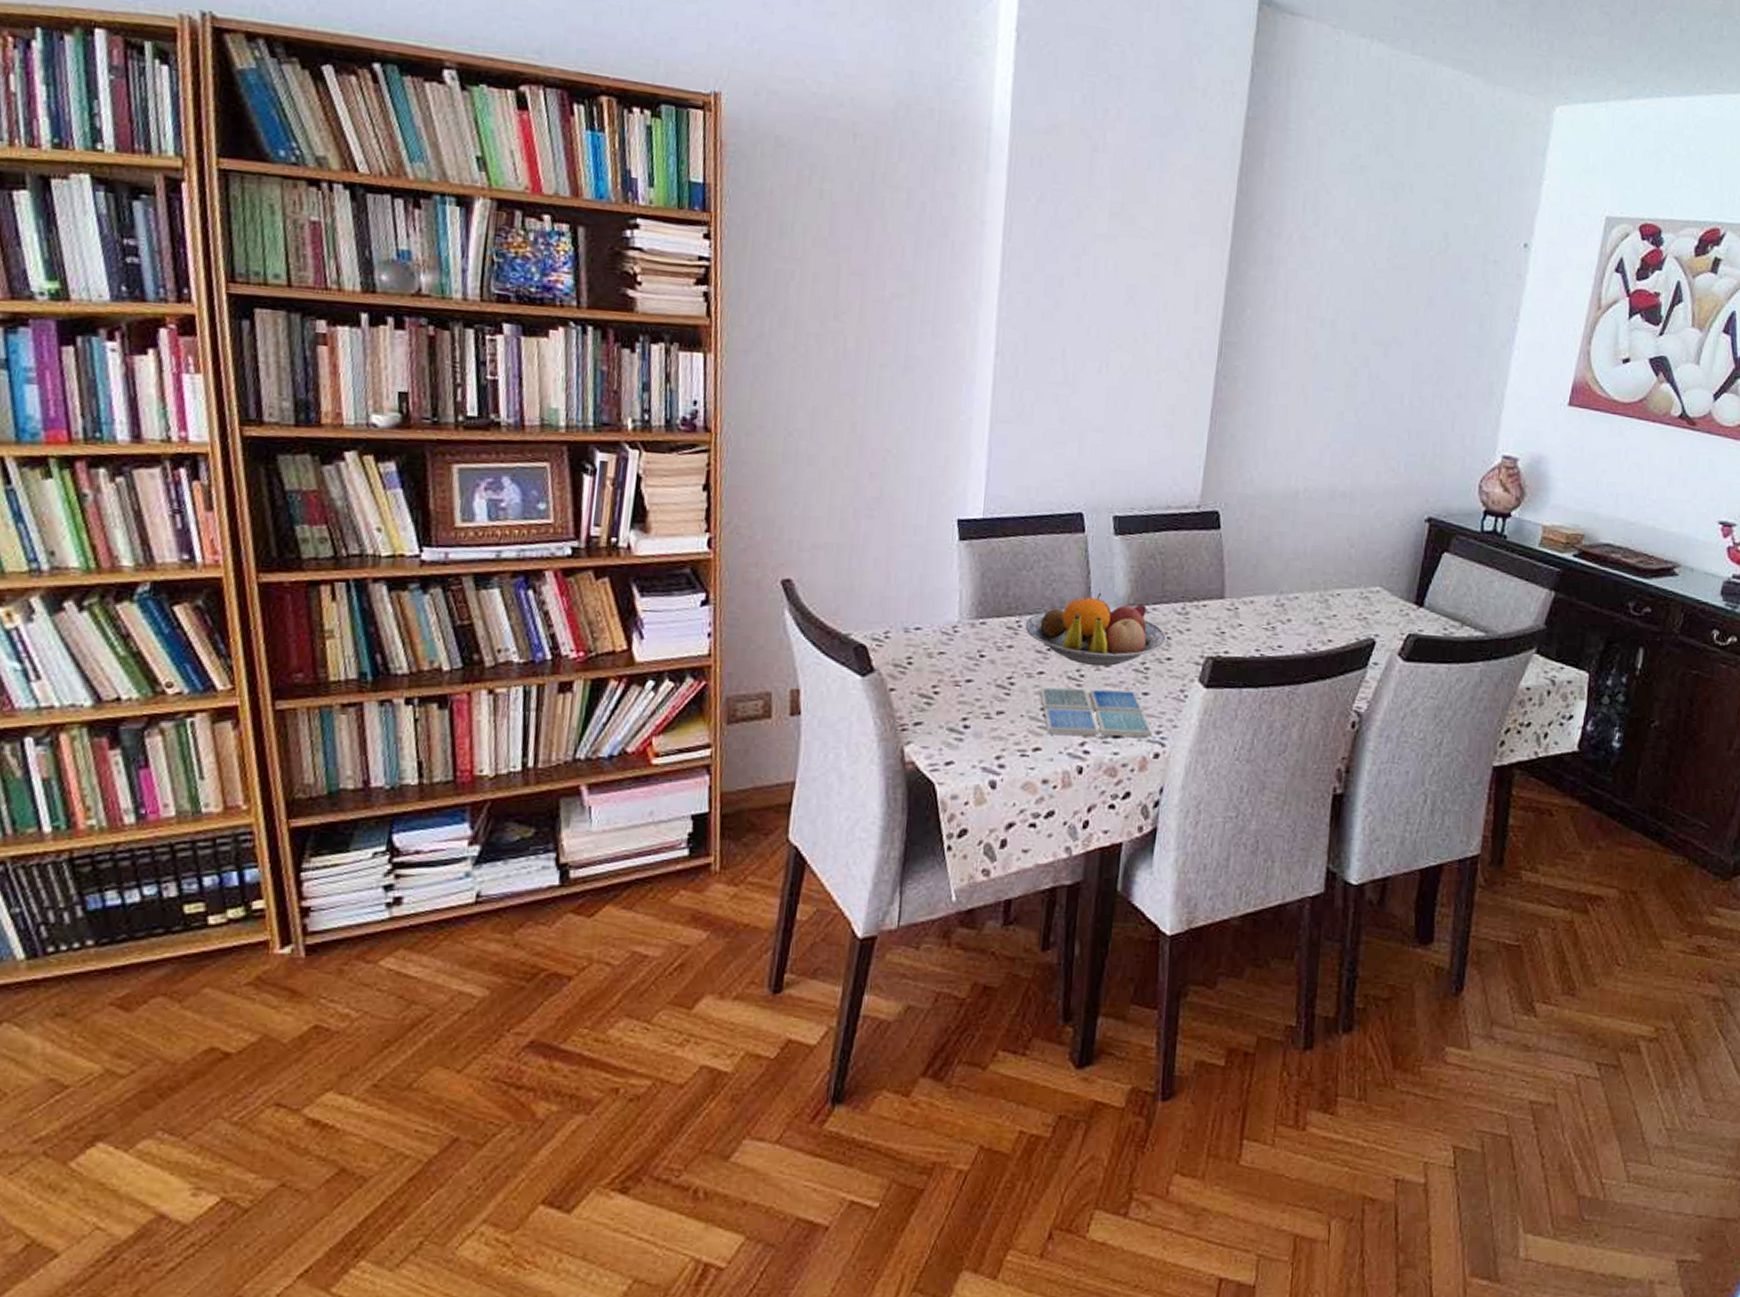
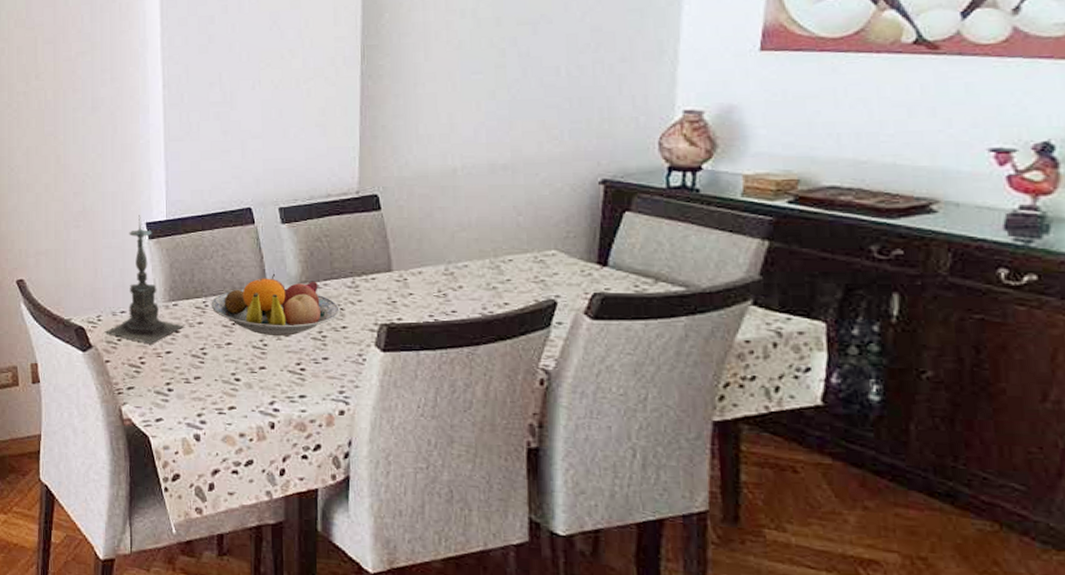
candle holder: none [892,509,991,669] -> present [104,215,184,344]
drink coaster: present [1039,687,1152,738] -> none [229,355,335,397]

